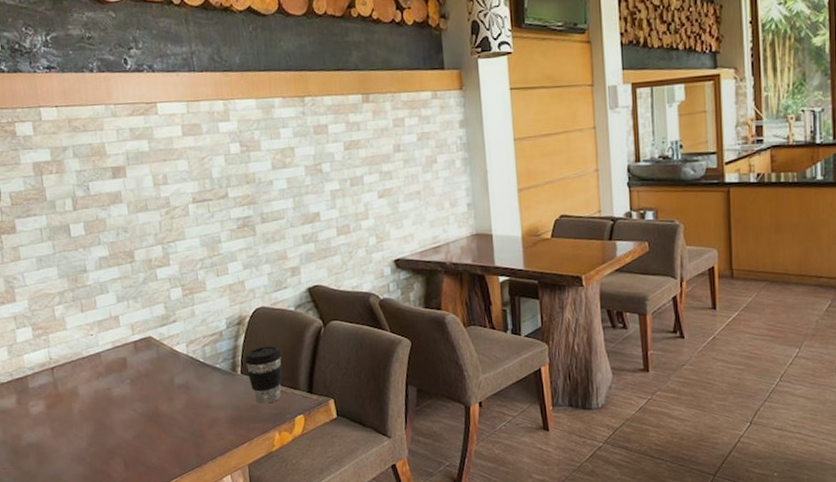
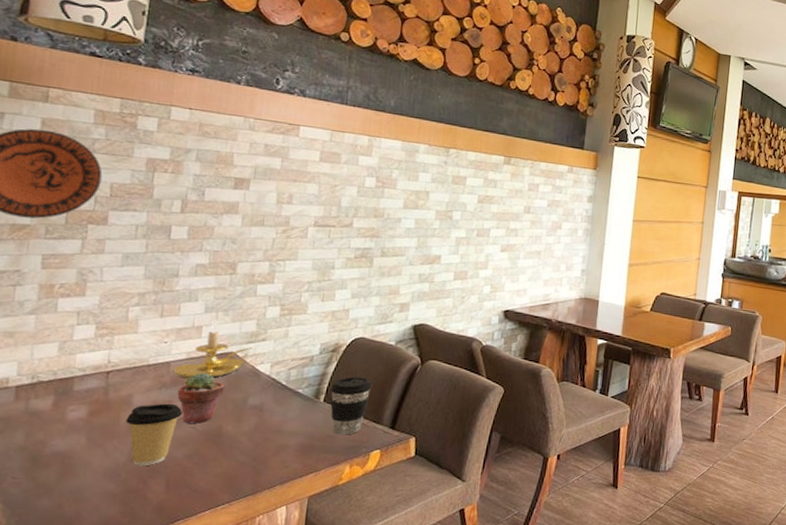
coffee cup: none [77,390,122,450] -> present [125,403,182,467]
candle holder: none [105,306,167,367] -> present [174,317,253,379]
potted succulent: none [112,359,152,408] -> present [177,373,225,424]

